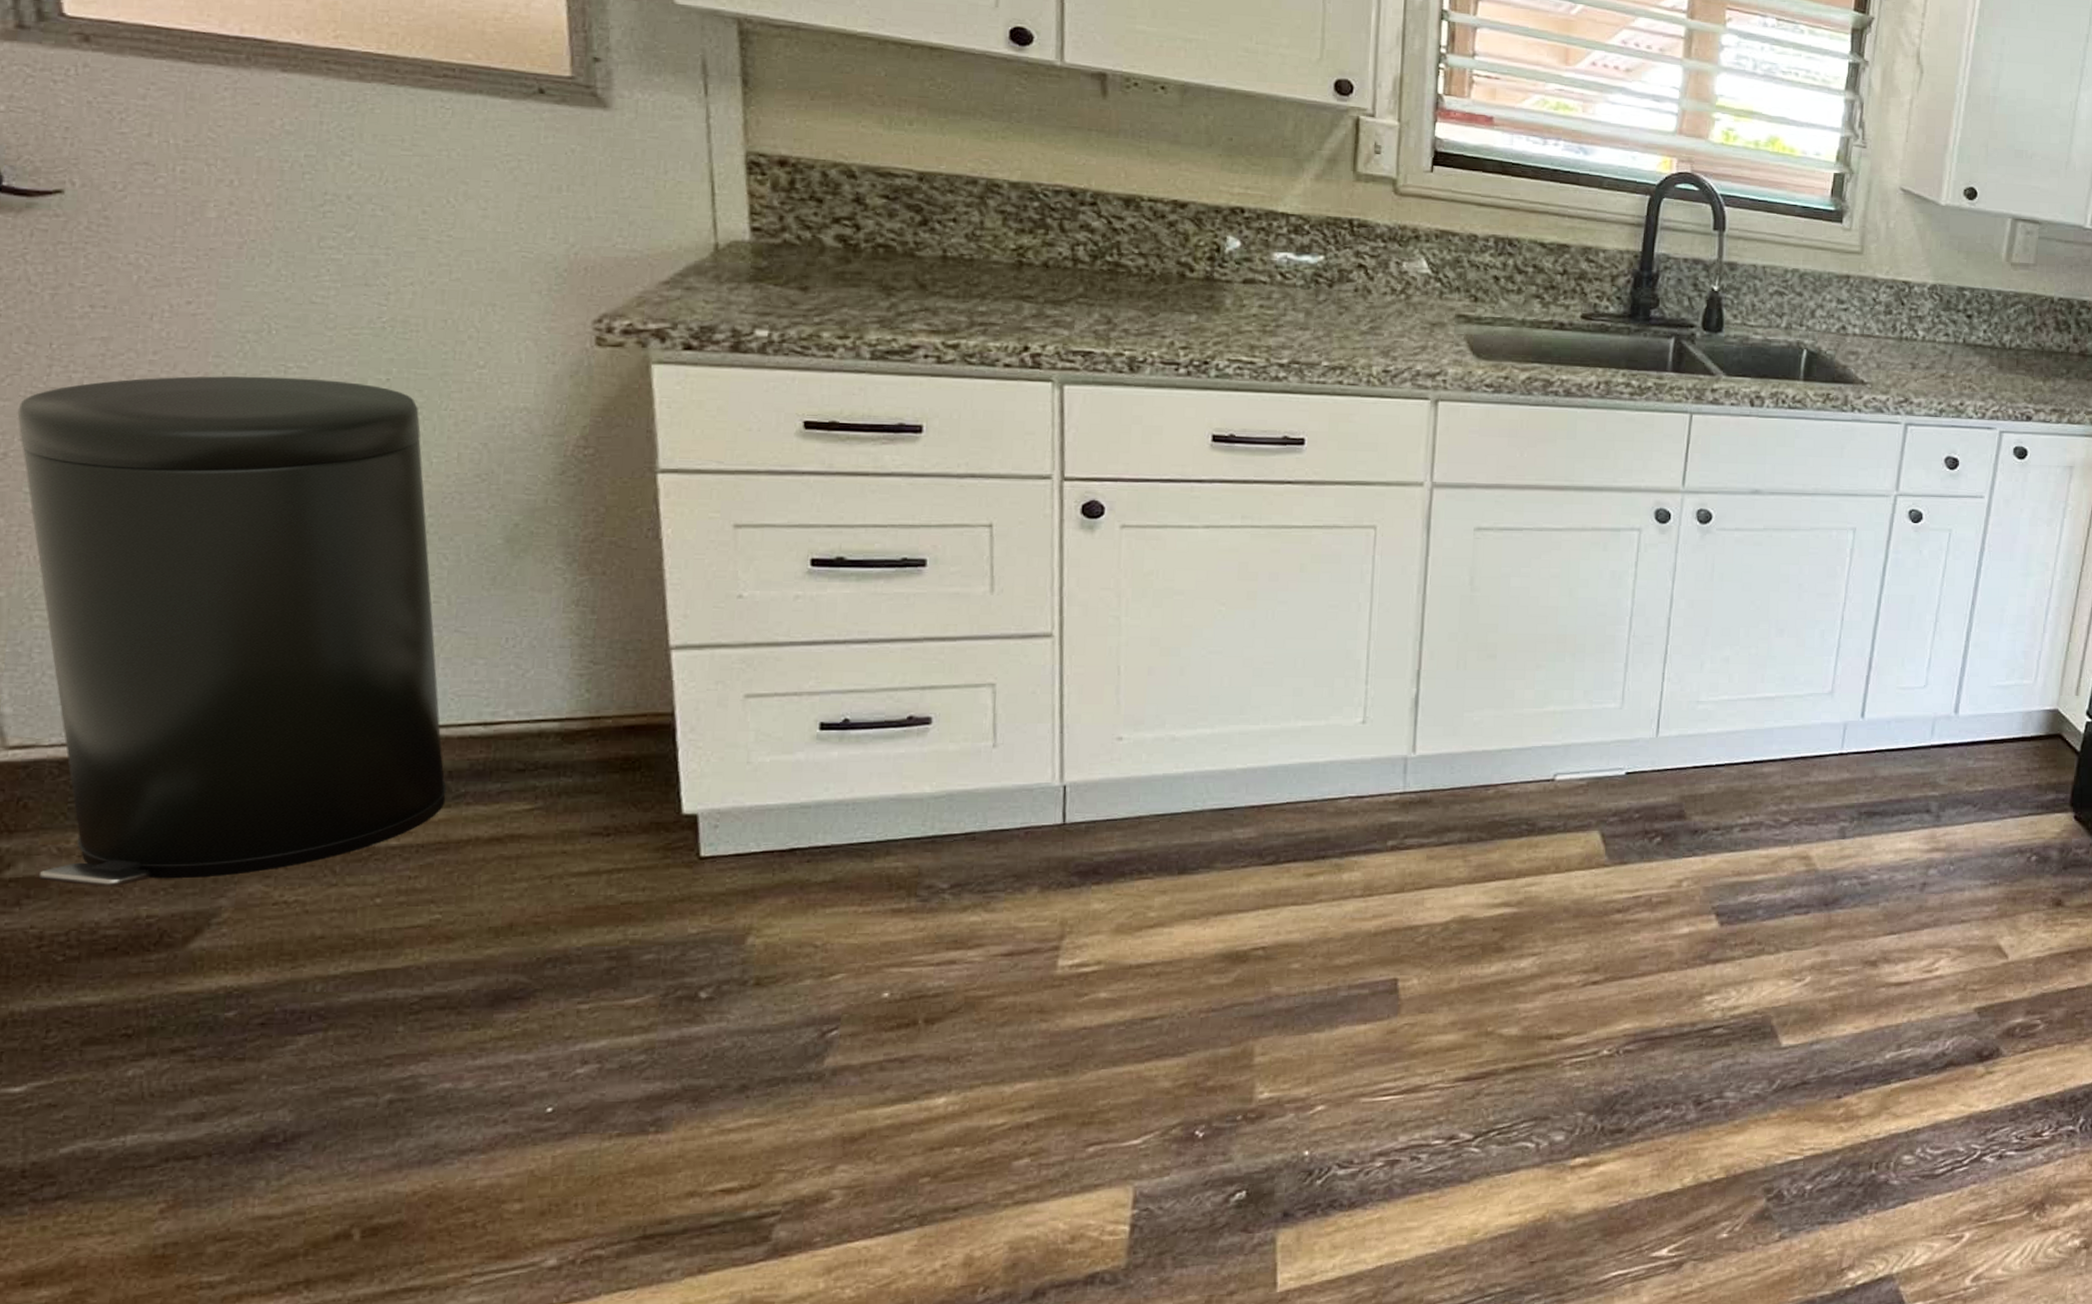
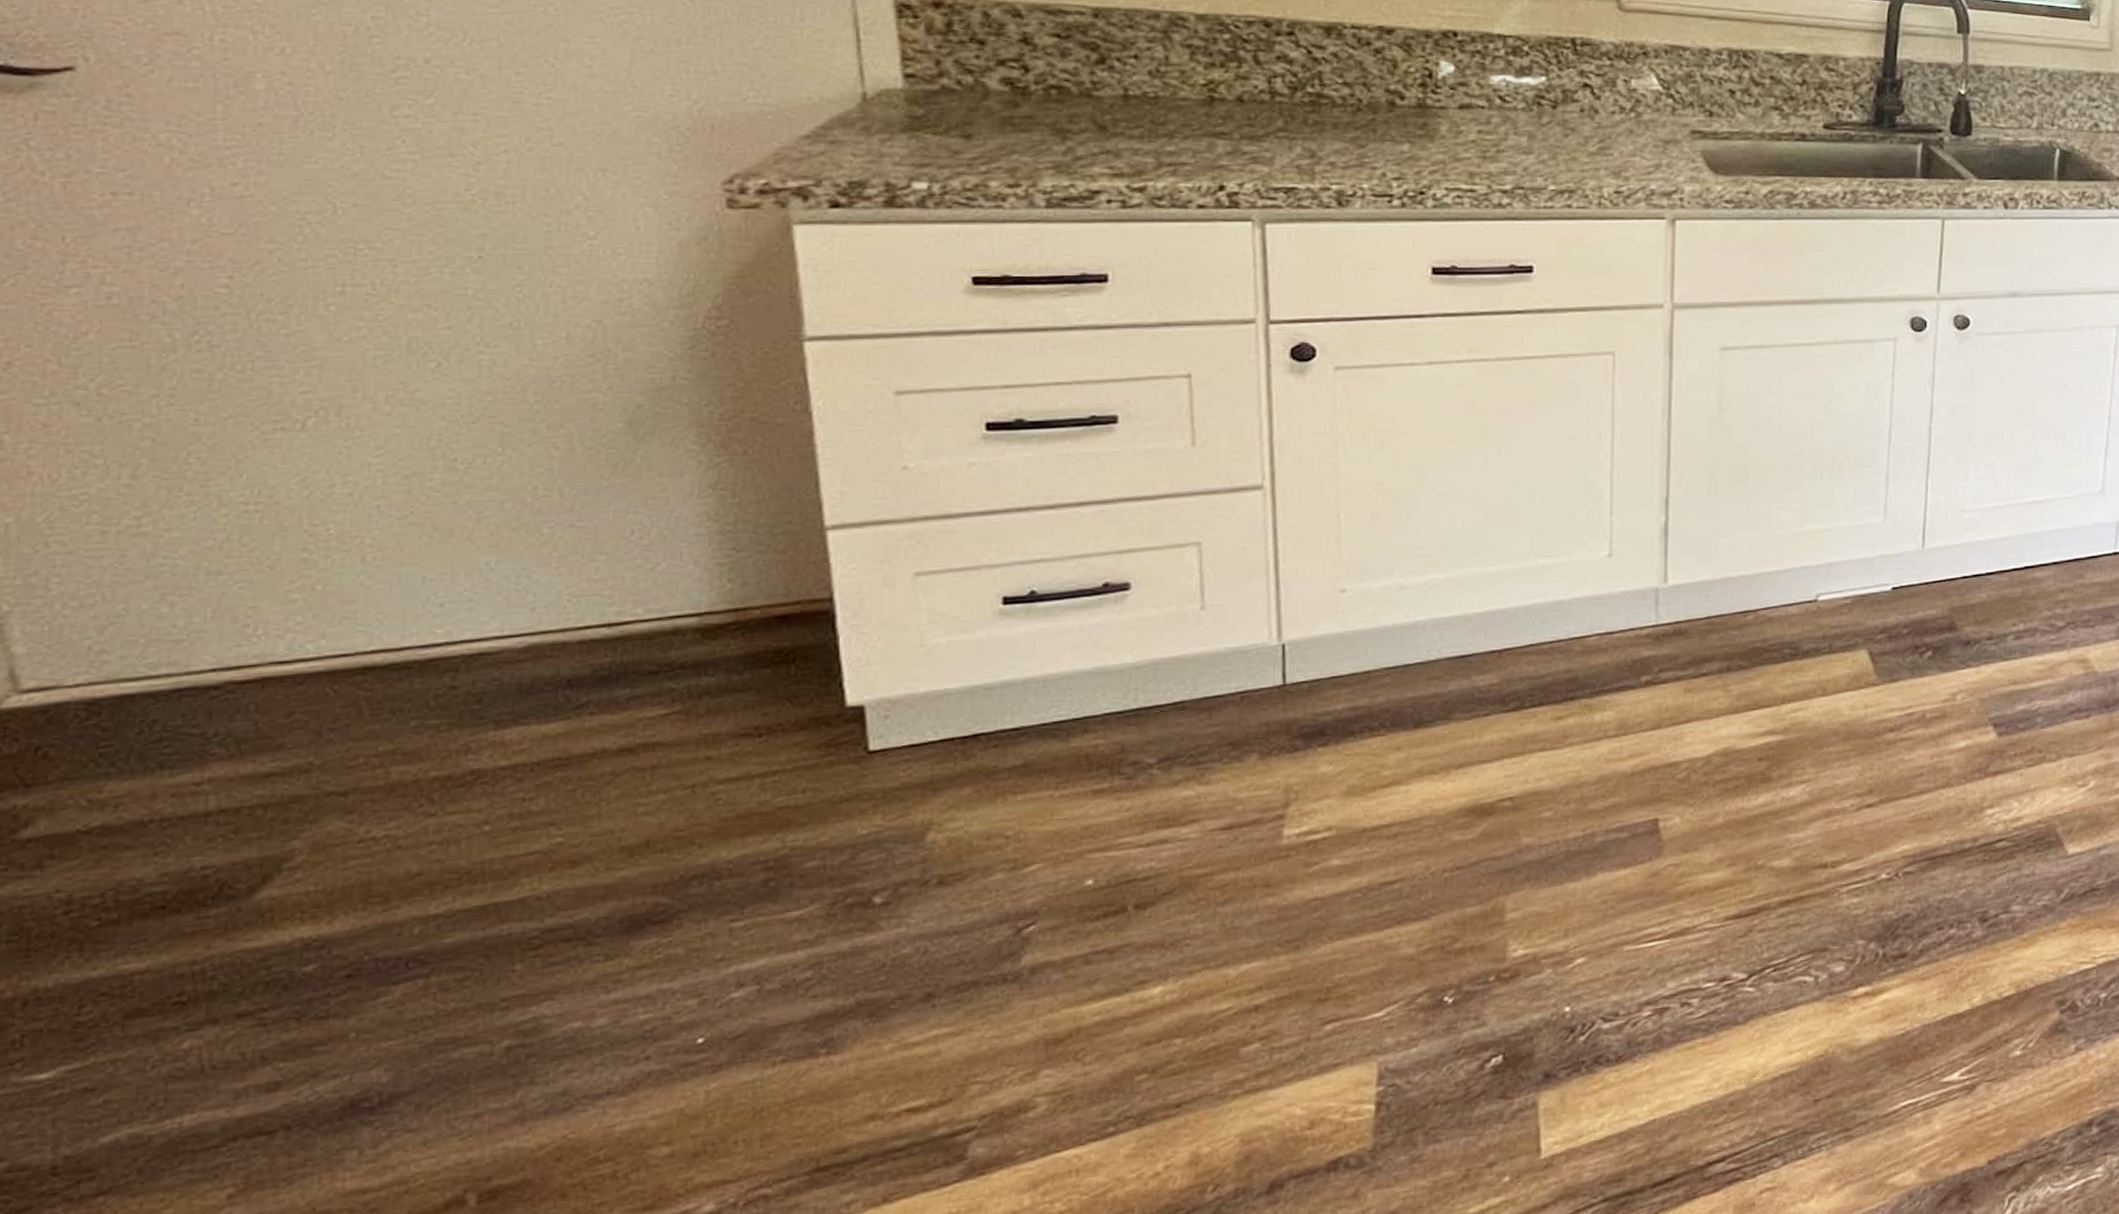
pedal bin: present [17,376,447,888] -> none [23,260,566,840]

